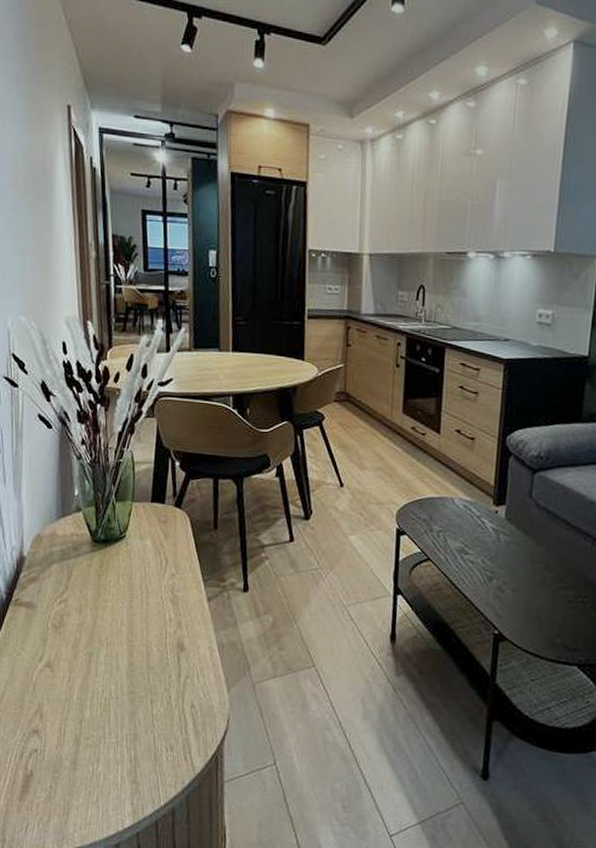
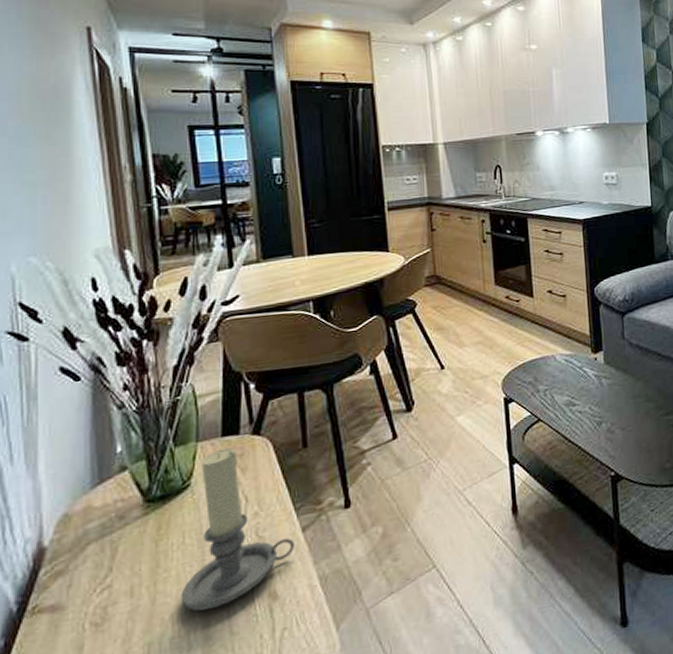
candle holder: none [114,512,200,642] -> present [181,447,294,611]

